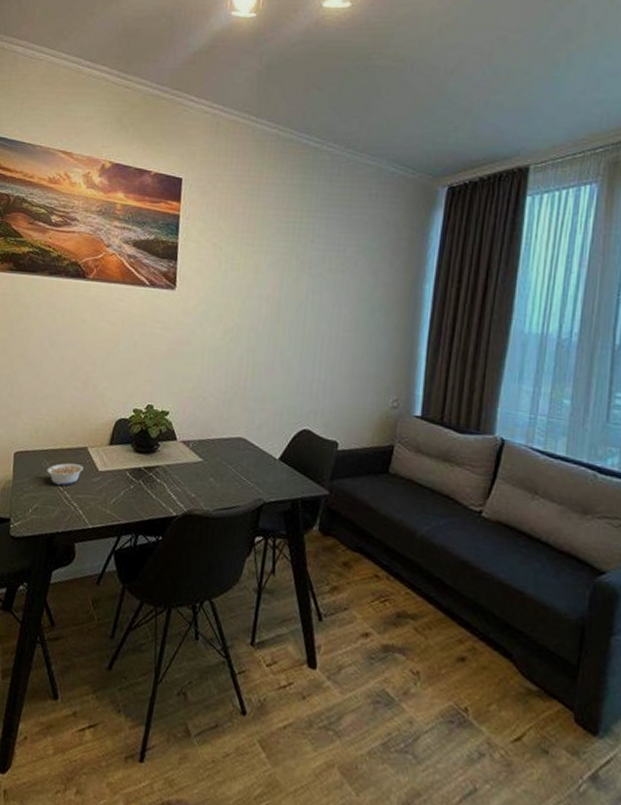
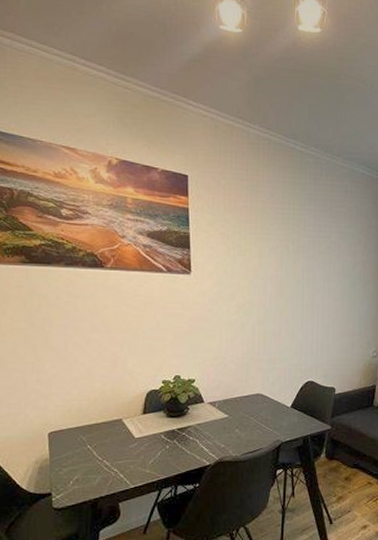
legume: present [42,462,84,486] -> none [78,435,120,455]

